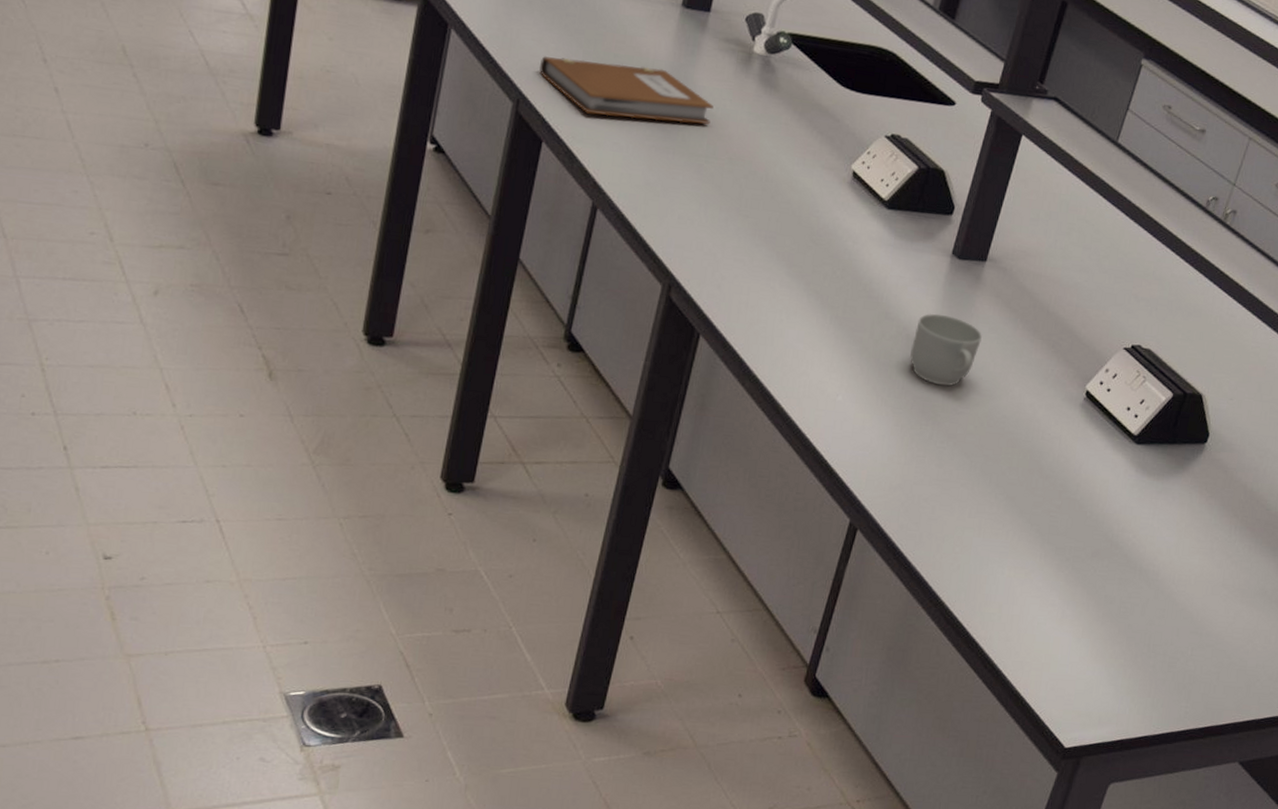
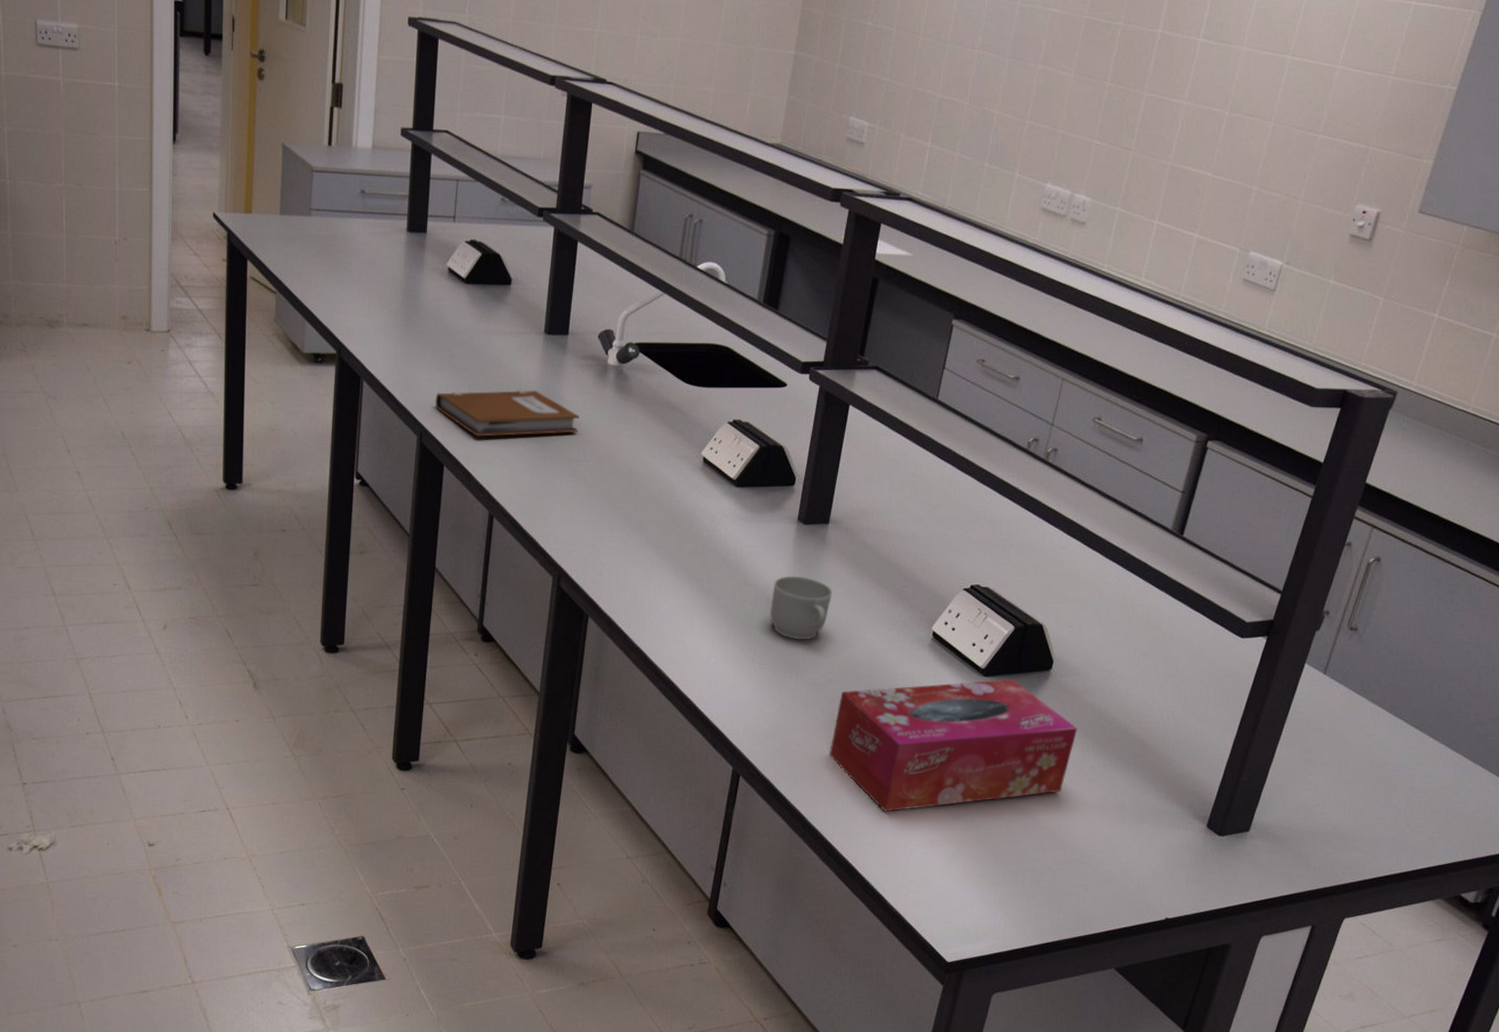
tissue box: none [960,446,1227,581] -> present [830,679,1078,812]

